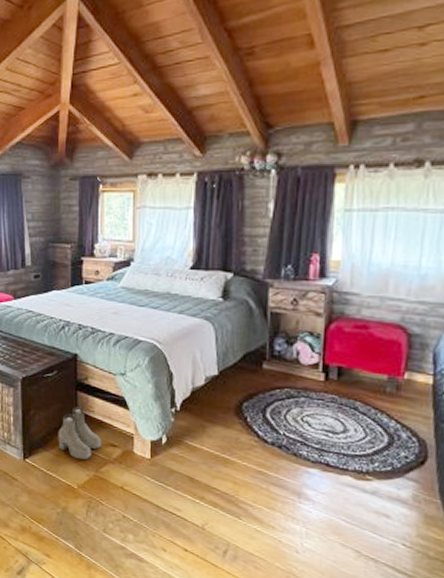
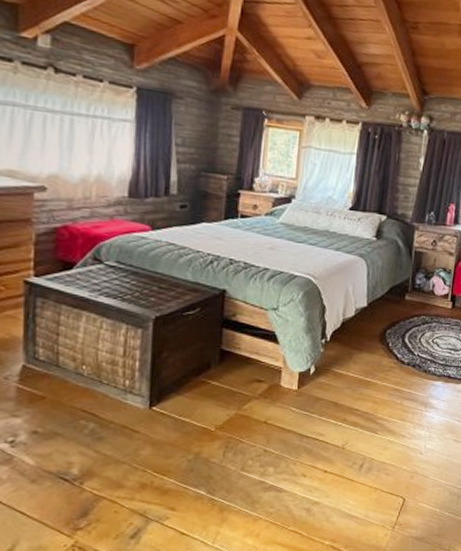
boots: present [58,406,101,461] -> none [195,344,246,400]

